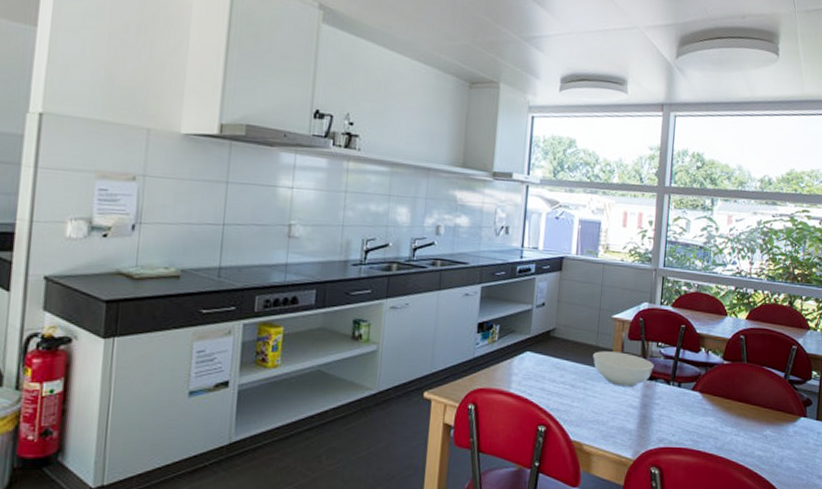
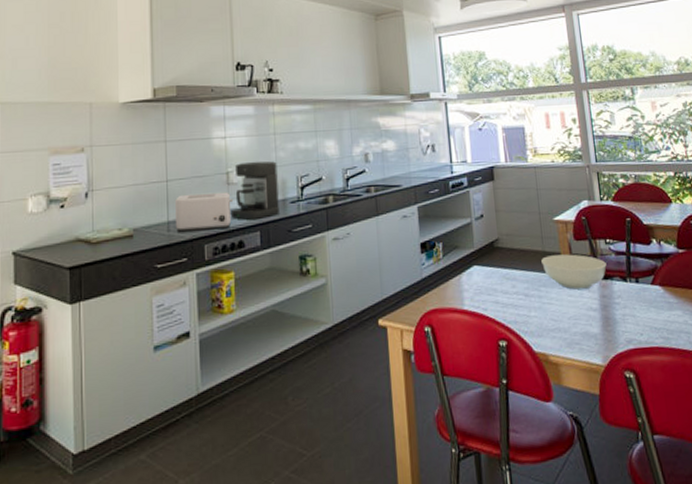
toaster: none [226,241,292,284] -> present [174,192,233,233]
coffee maker: none [287,216,344,278] -> present [230,161,279,221]

